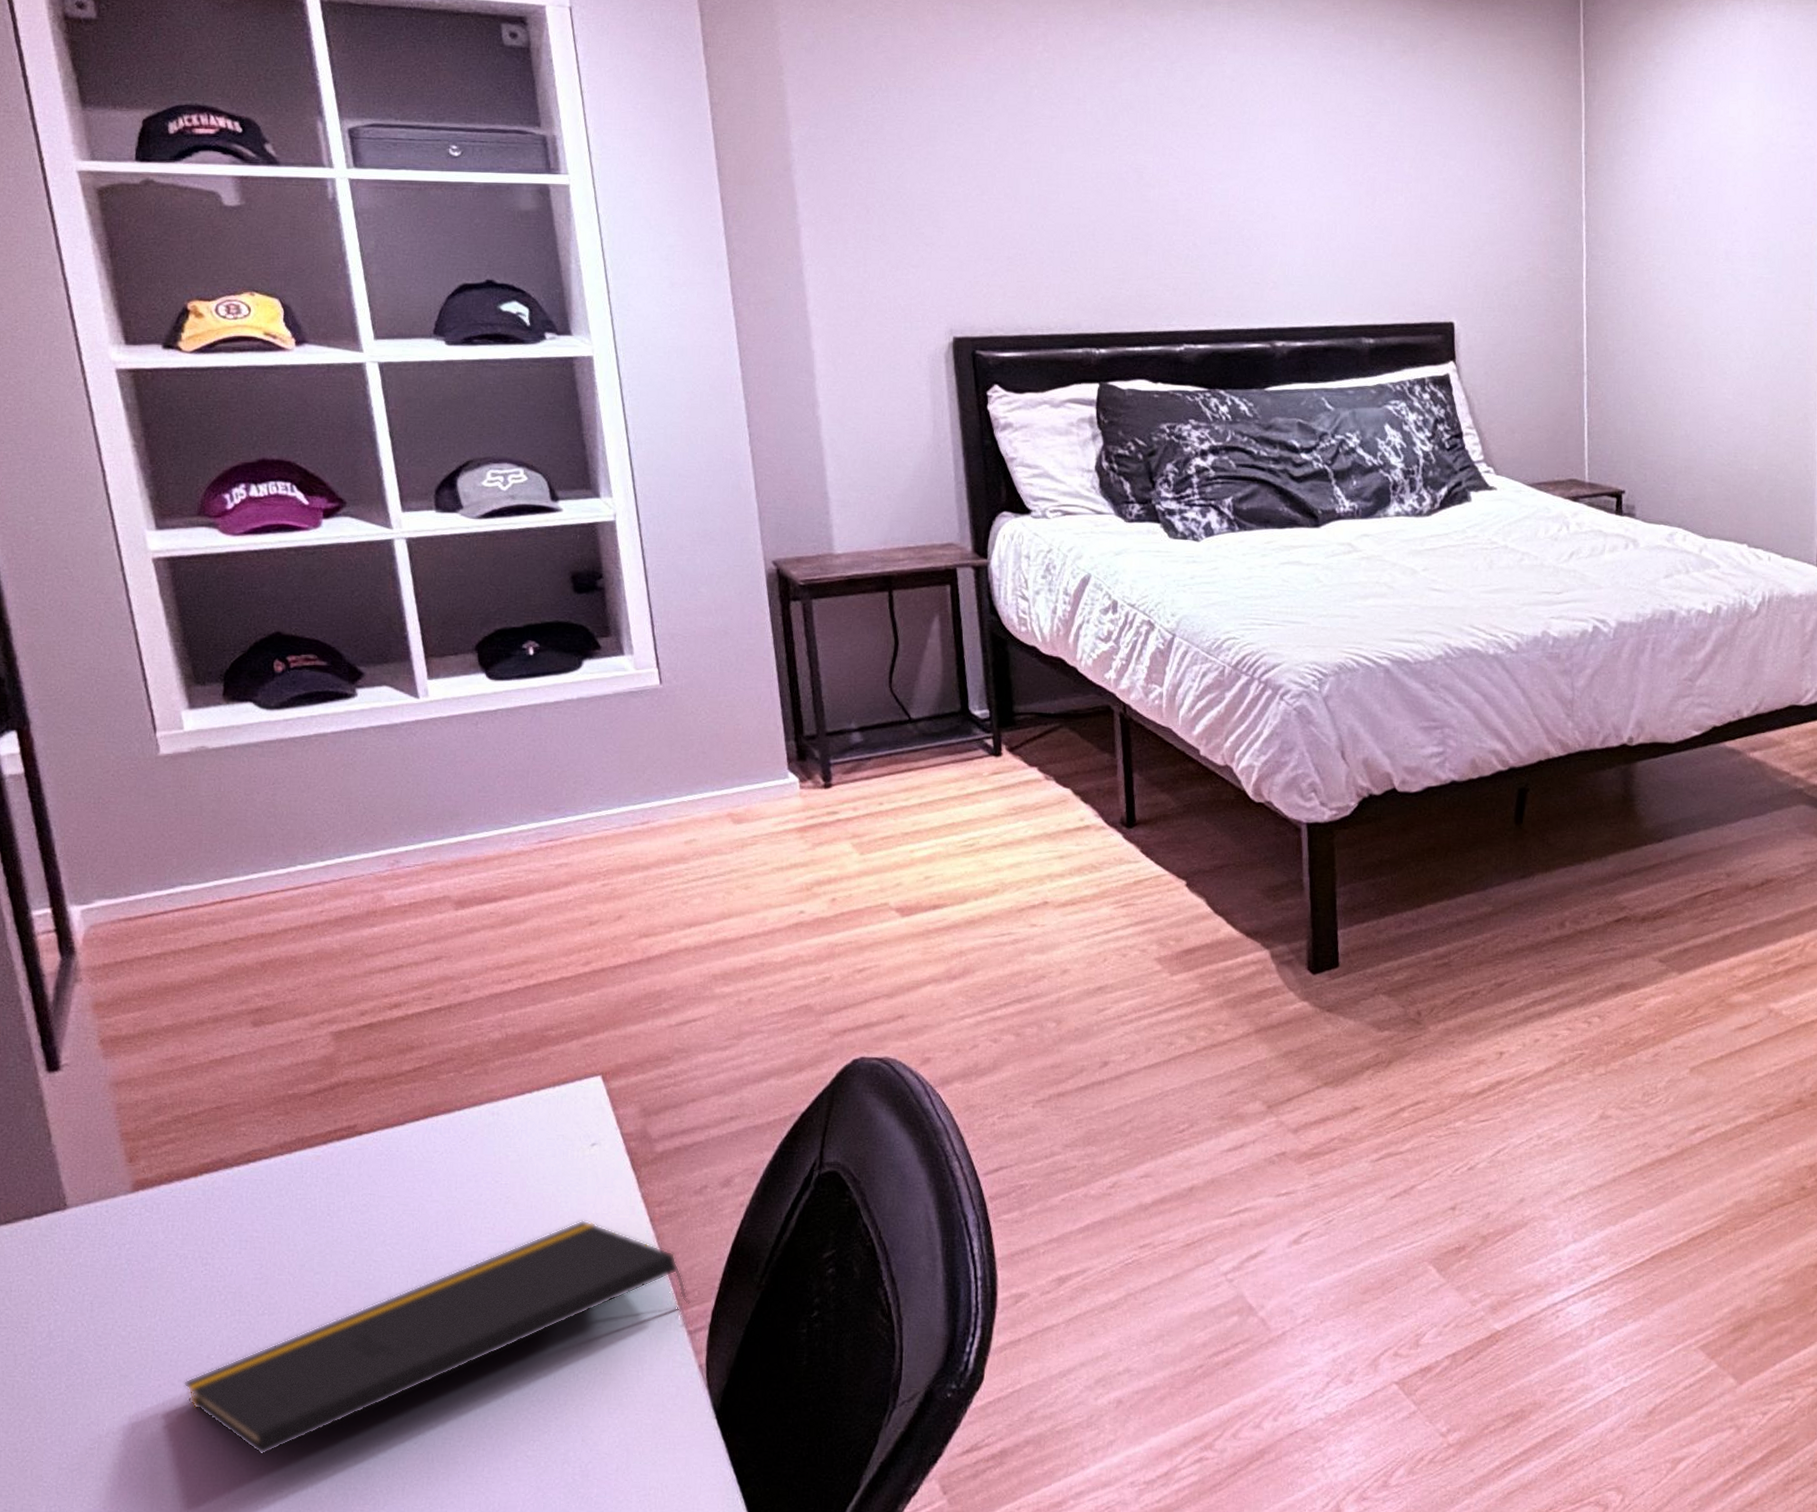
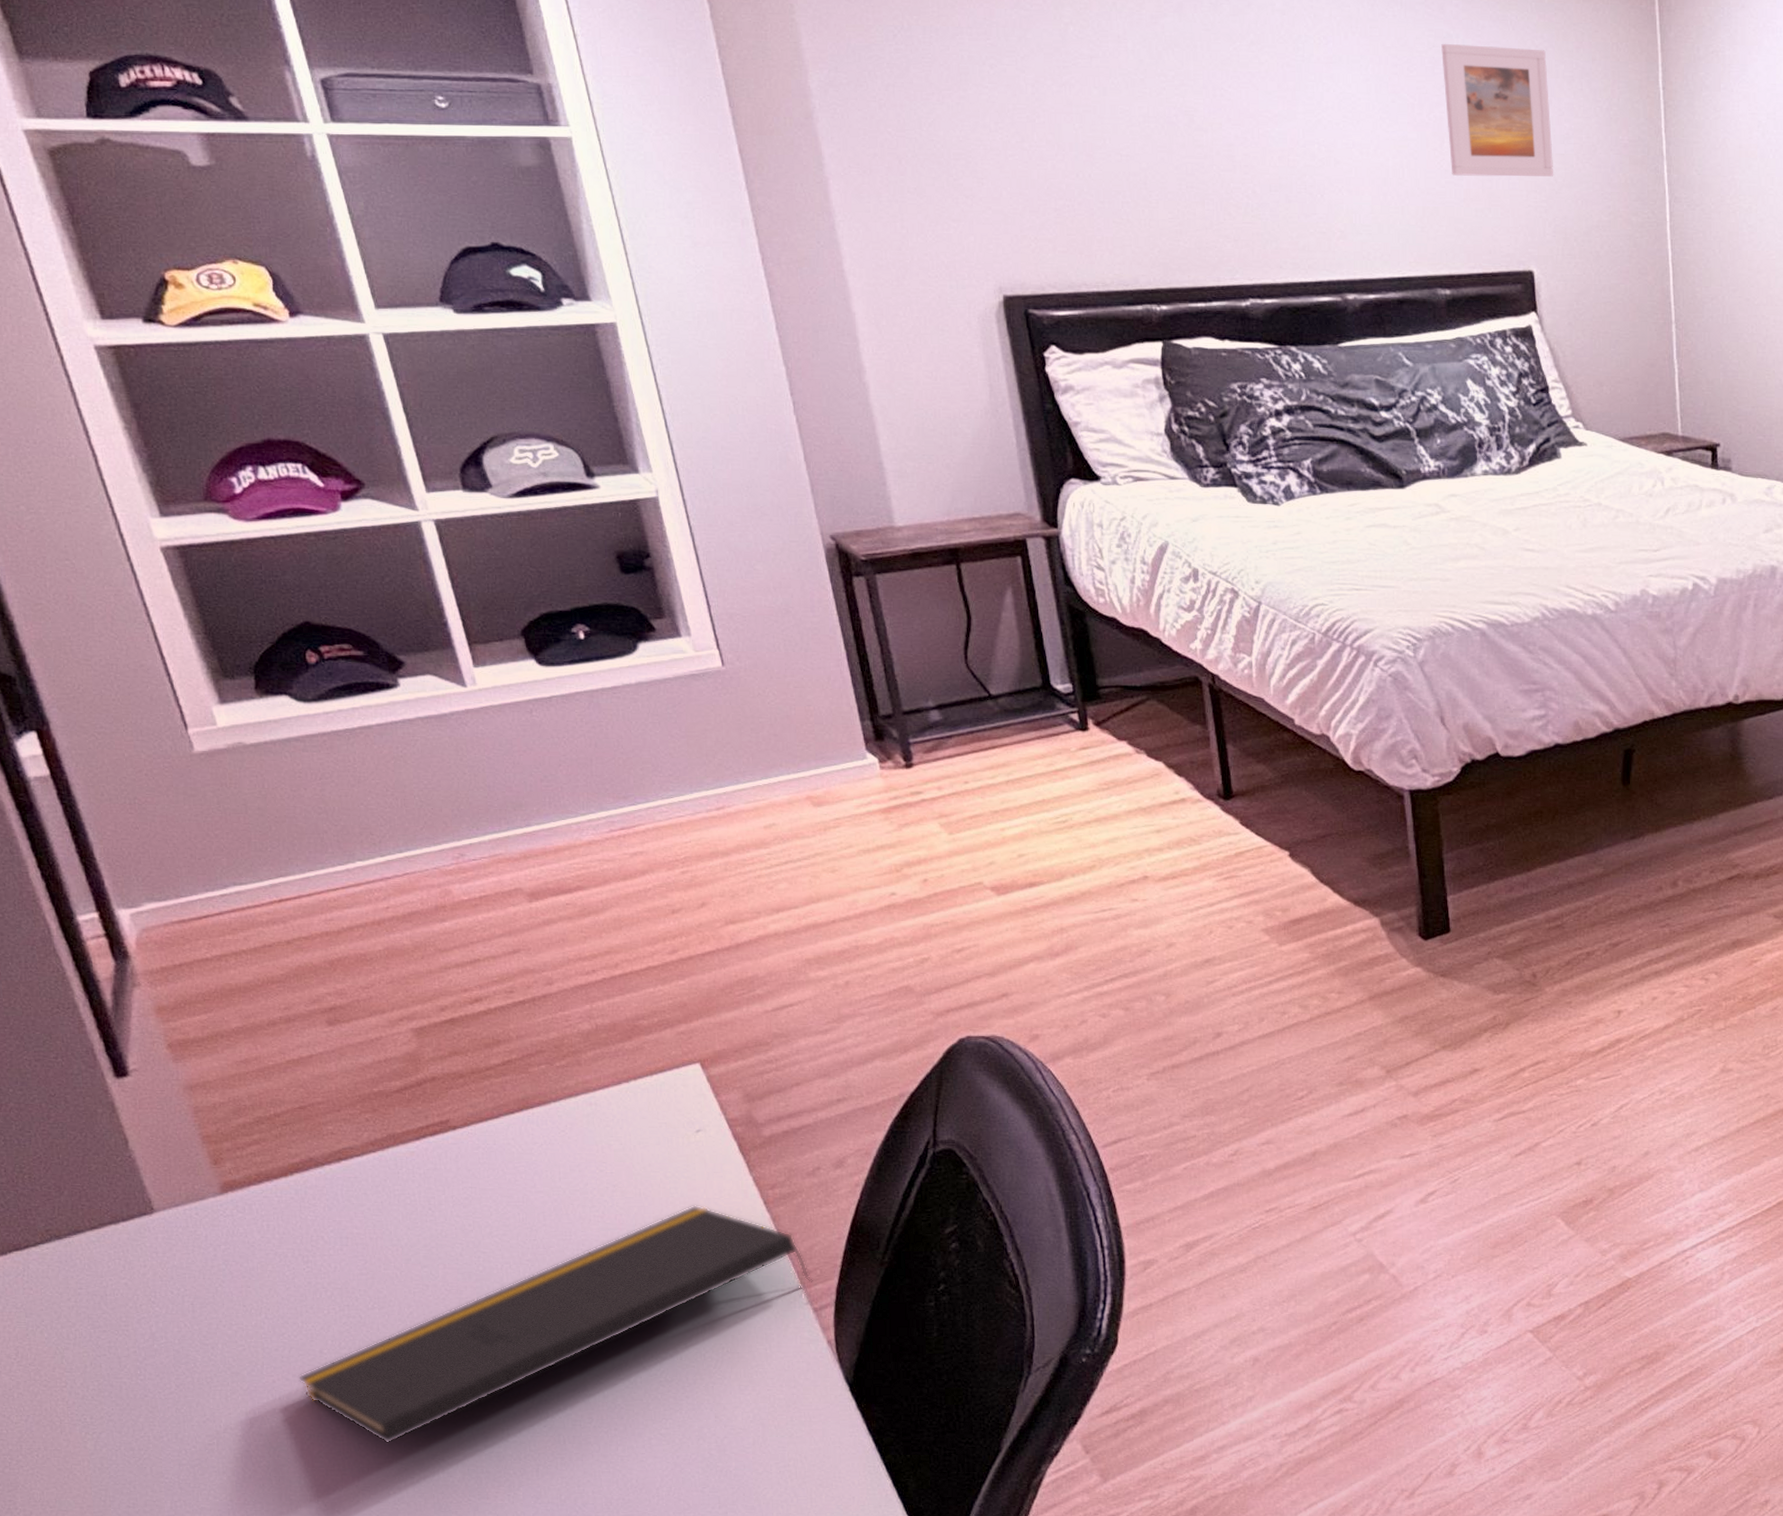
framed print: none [1378,109,1478,234] -> present [1441,43,1554,177]

